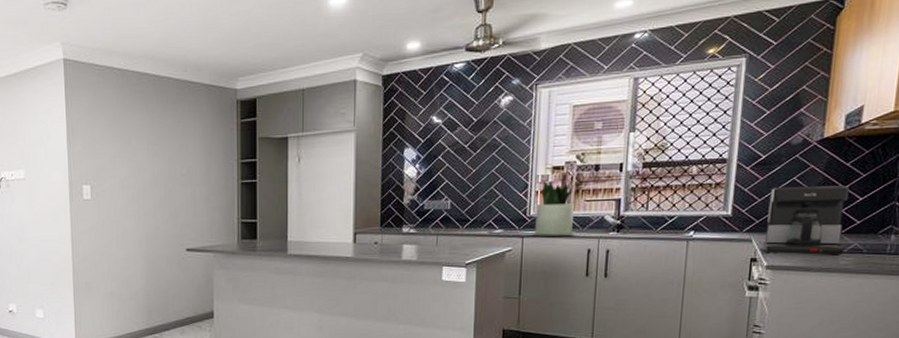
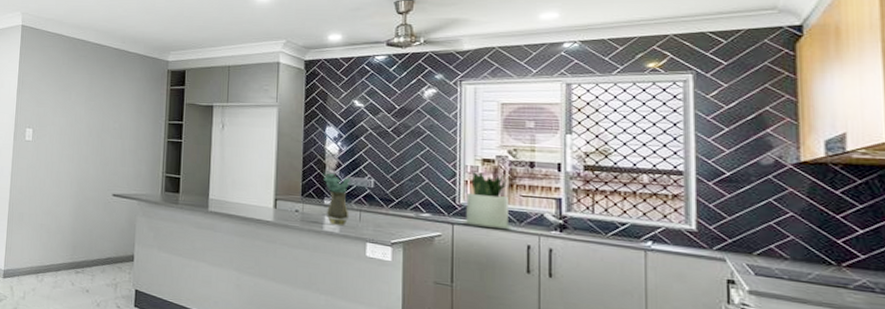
vase: none [401,196,428,253] -> present [323,170,350,227]
coffee maker: present [763,185,850,256] -> none [741,206,849,290]

